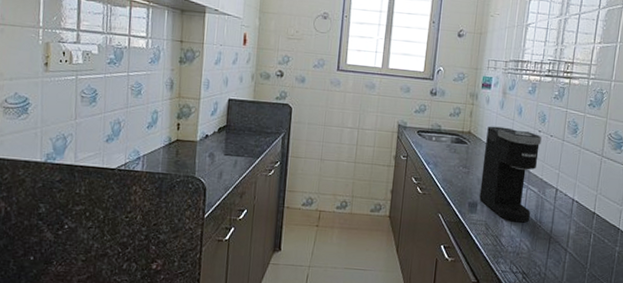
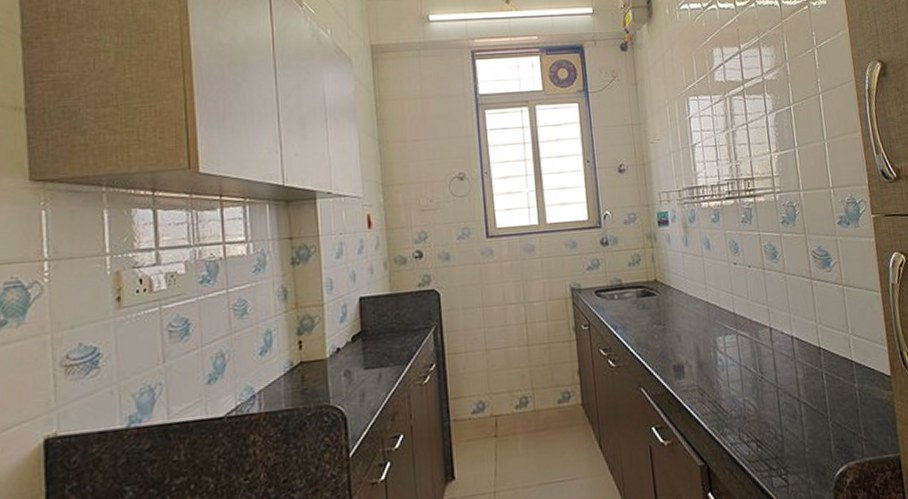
coffee maker: present [479,126,542,223] -> none [675,266,748,379]

